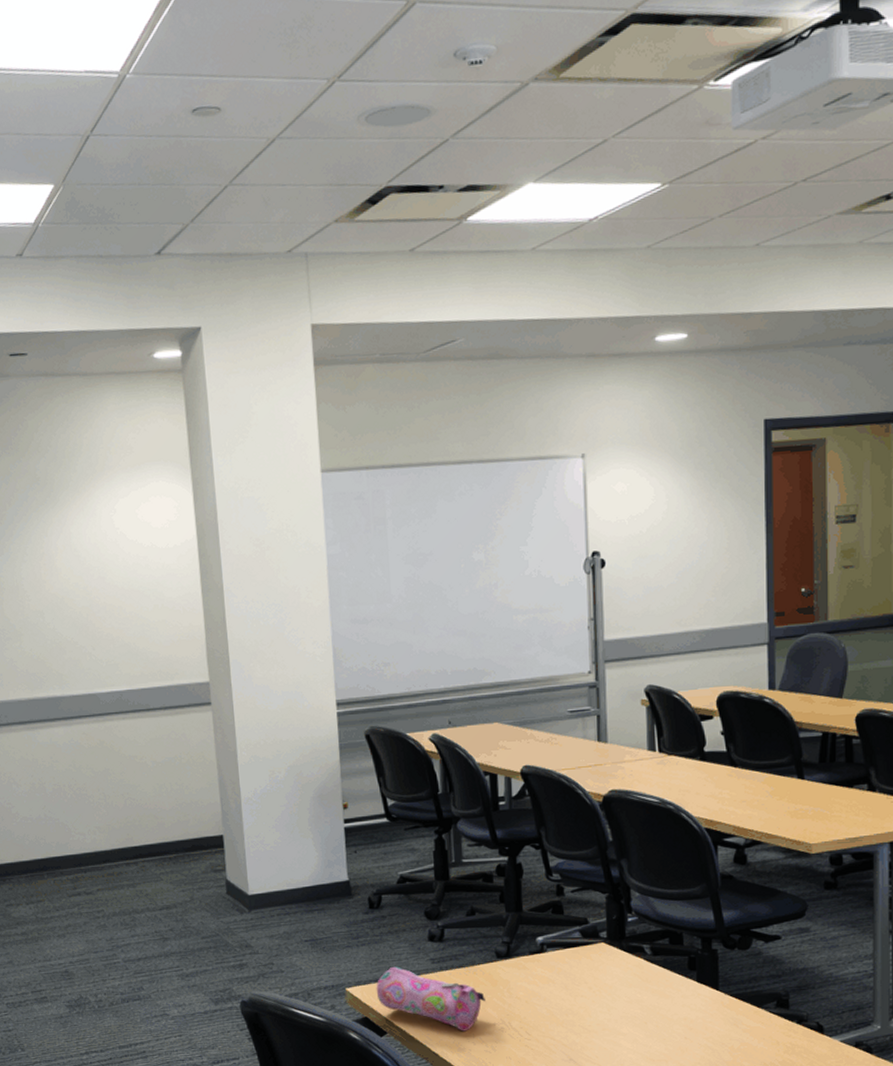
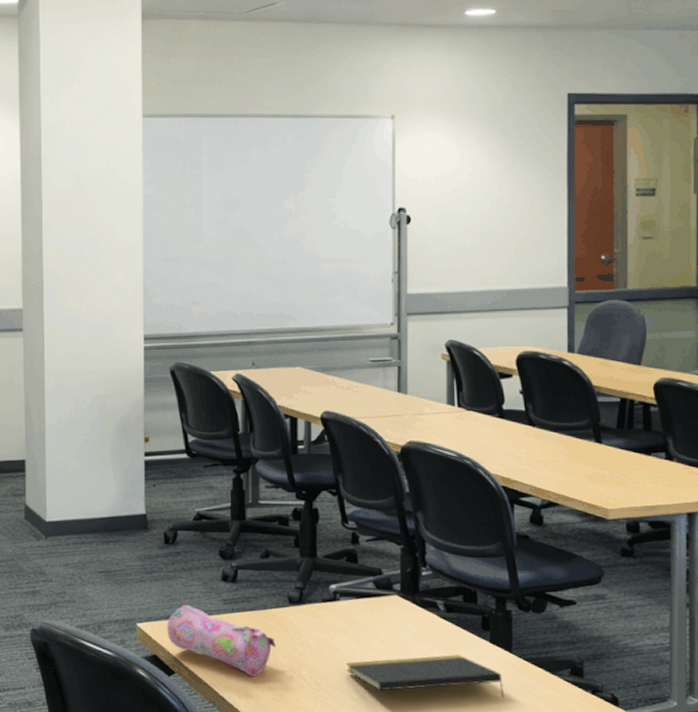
notepad: none [556,996,712,1036] -> present [346,655,504,698]

